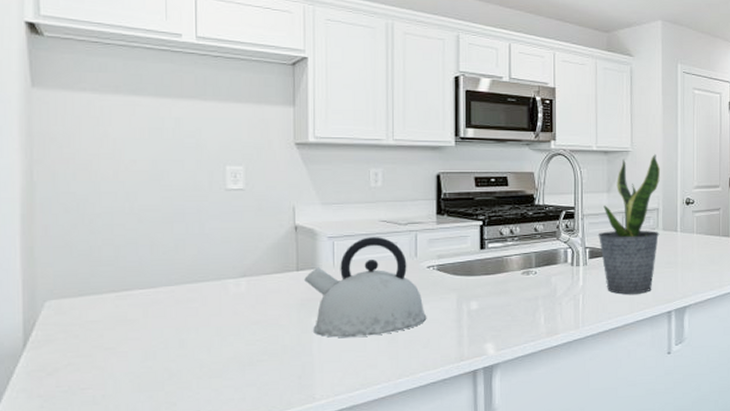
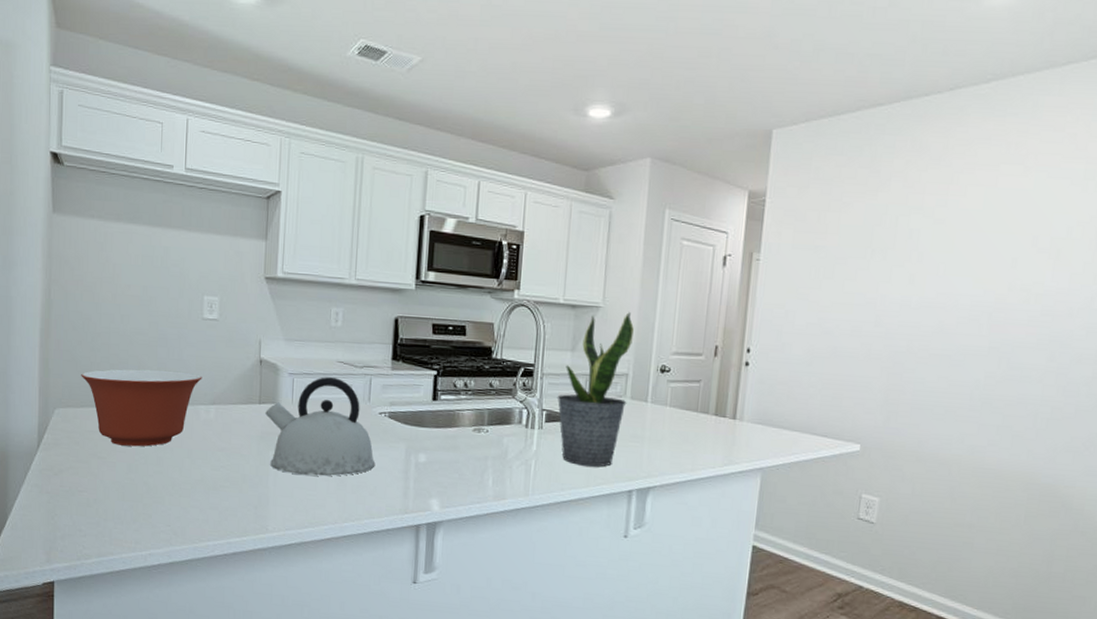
mixing bowl: none [78,246,229,333] -> present [81,369,202,447]

